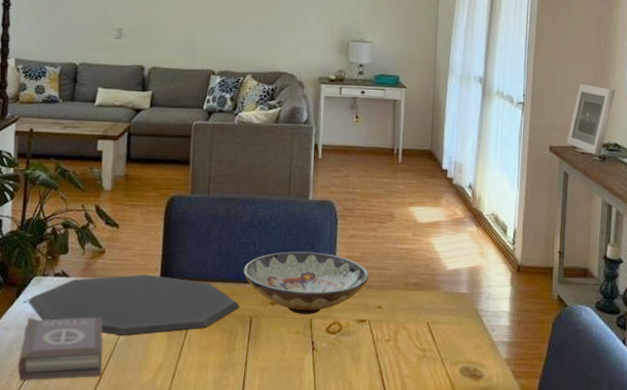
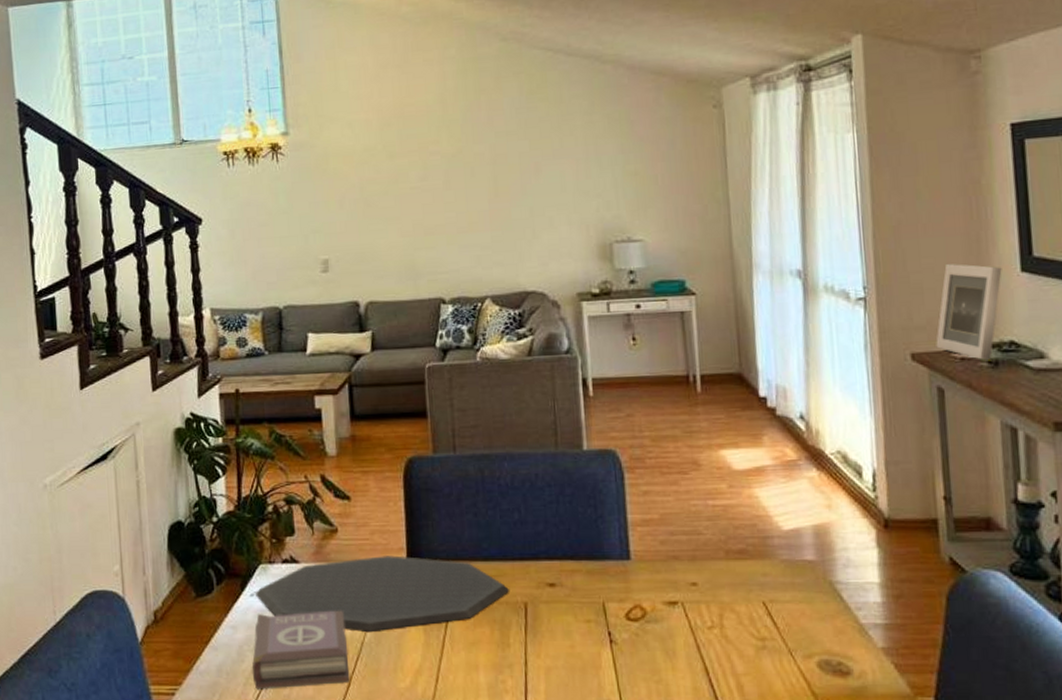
bowl: present [243,251,370,314] -> none [508,516,676,597]

